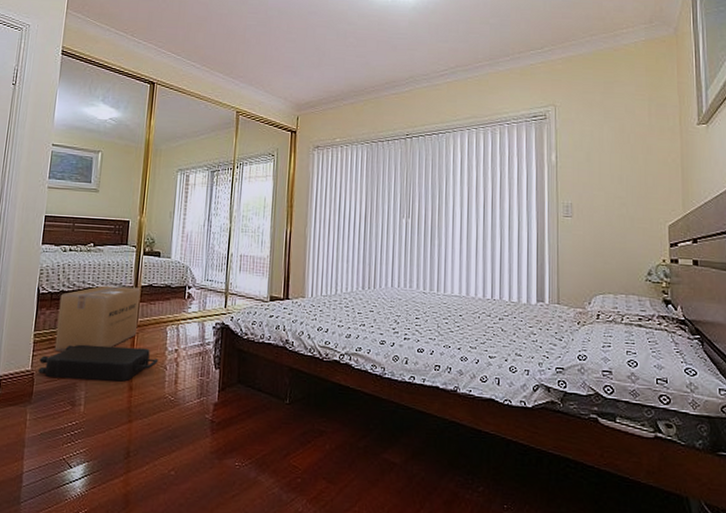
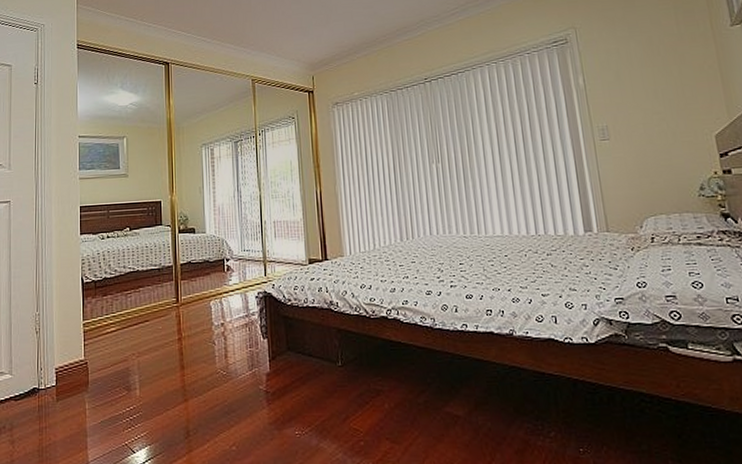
suitcase: present [38,344,159,382] -> none [91,325,206,365]
box: present [54,285,141,352] -> none [104,266,182,339]

